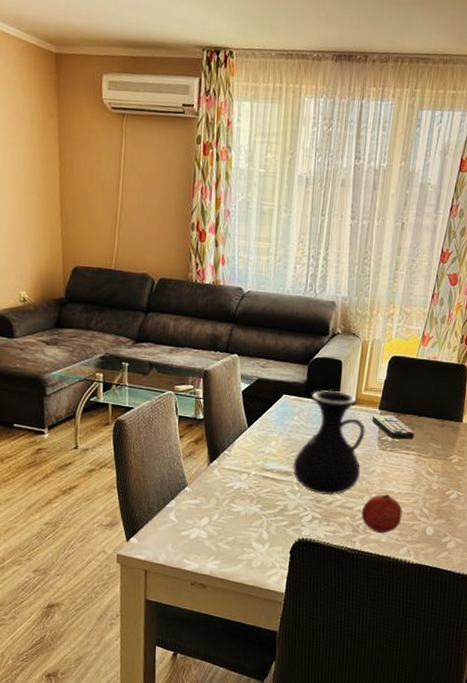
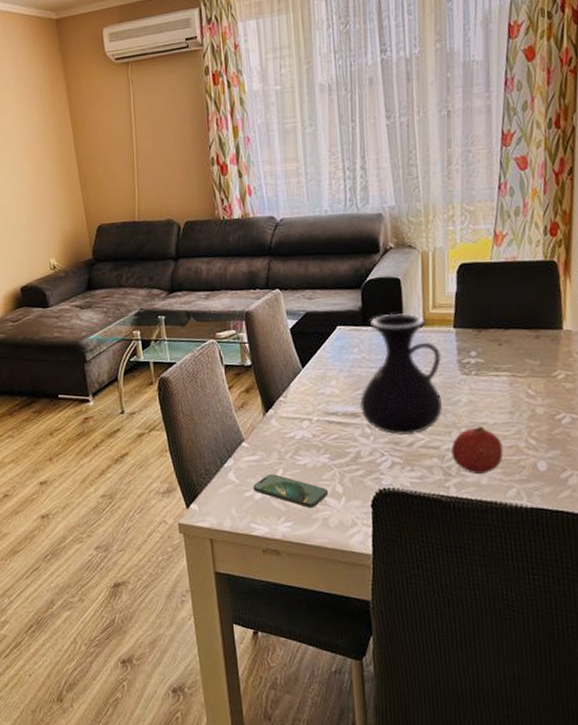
smartphone: none [190,517,256,549] -> present [253,474,329,508]
remote control: present [372,414,415,440] -> none [446,332,504,361]

